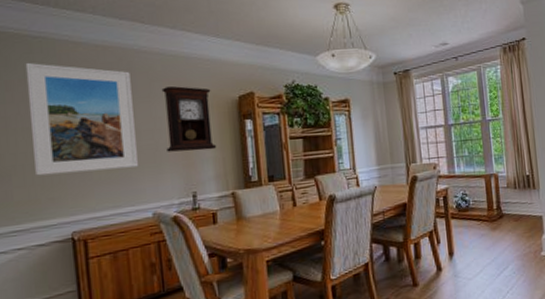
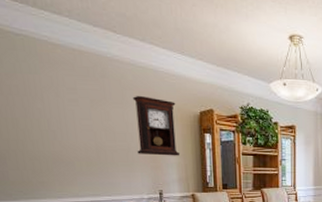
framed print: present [25,62,138,176] -> none [10,58,113,164]

